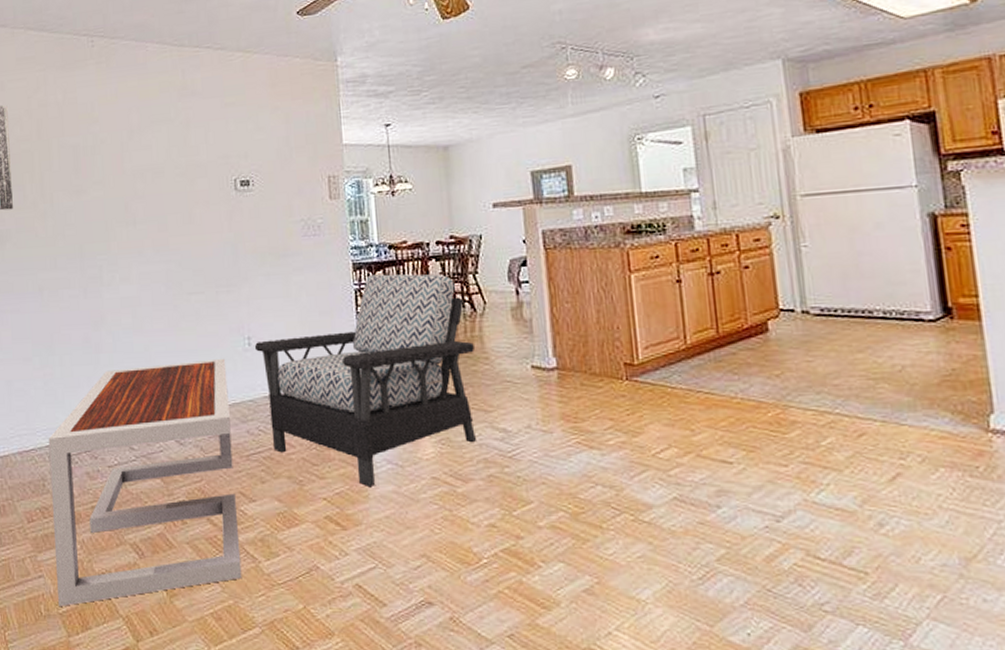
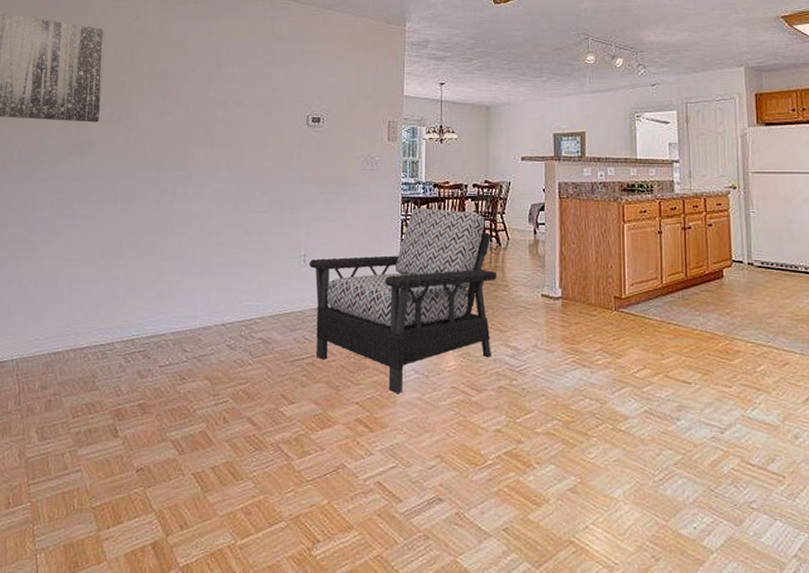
coffee table: present [48,358,242,606] -> none [93,272,282,500]

